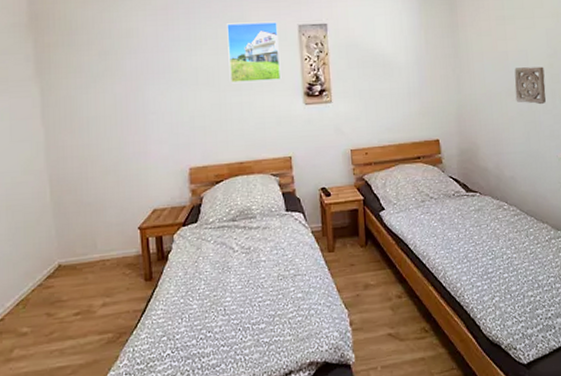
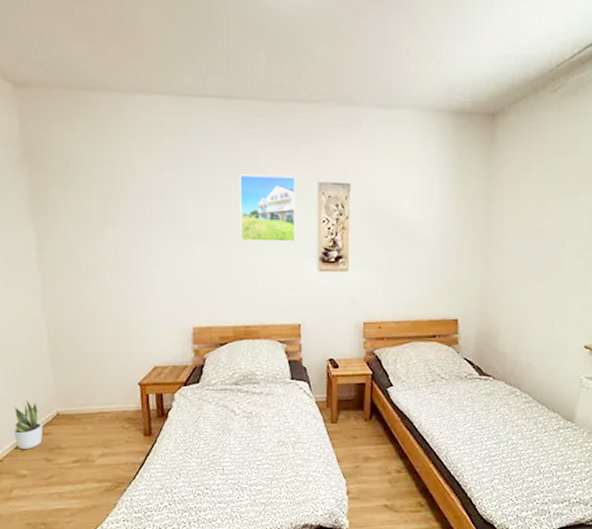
potted plant: none [15,253,44,306] -> present [13,399,43,450]
wall ornament: present [514,66,546,105] -> none [545,249,581,291]

